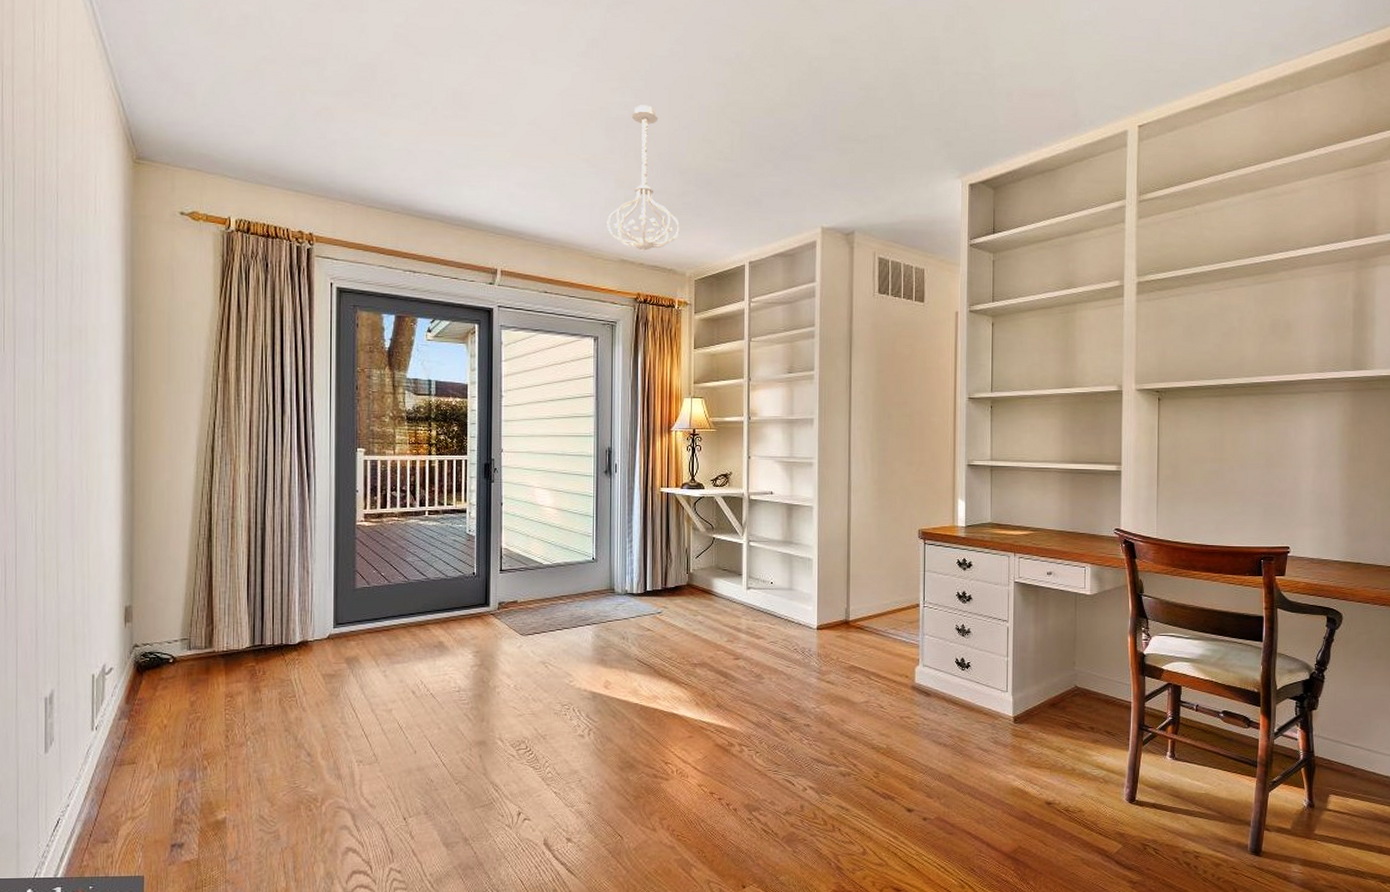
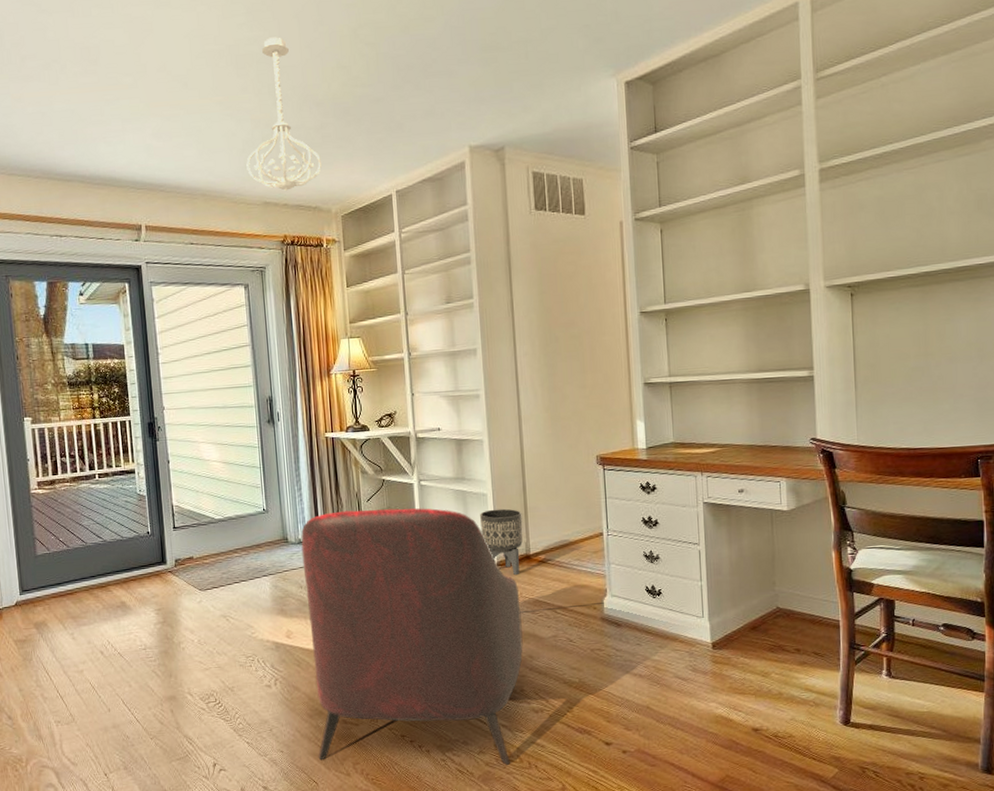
armchair: none [625,566,836,828] -> present [301,508,523,766]
planter: none [803,574,844,640] -> present [479,508,523,576]

